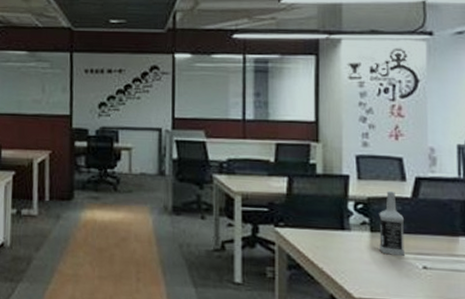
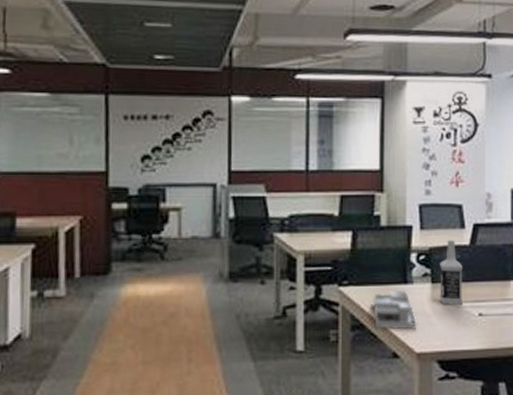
desk organizer: none [309,235,355,275] -> present [373,290,417,330]

